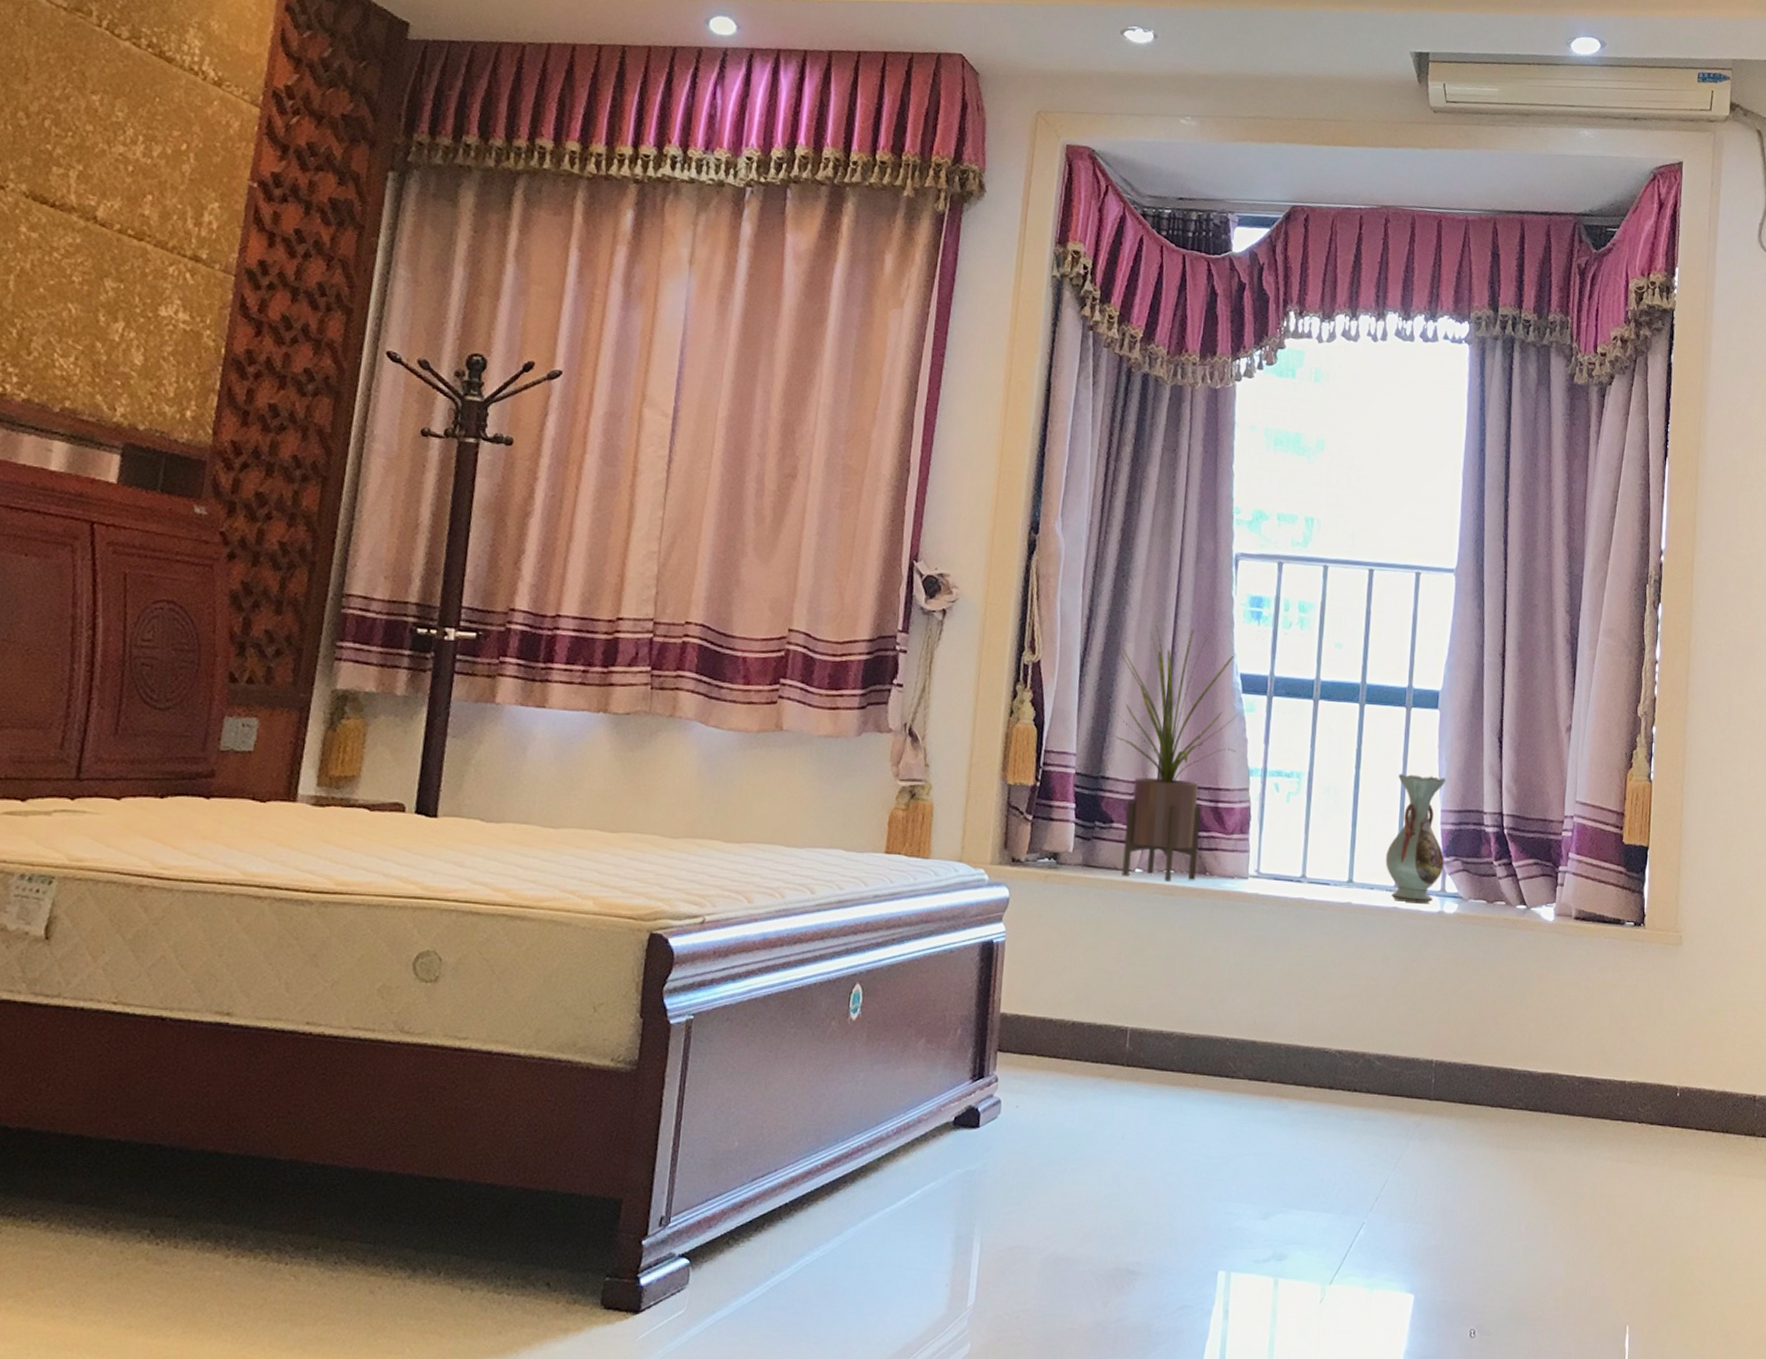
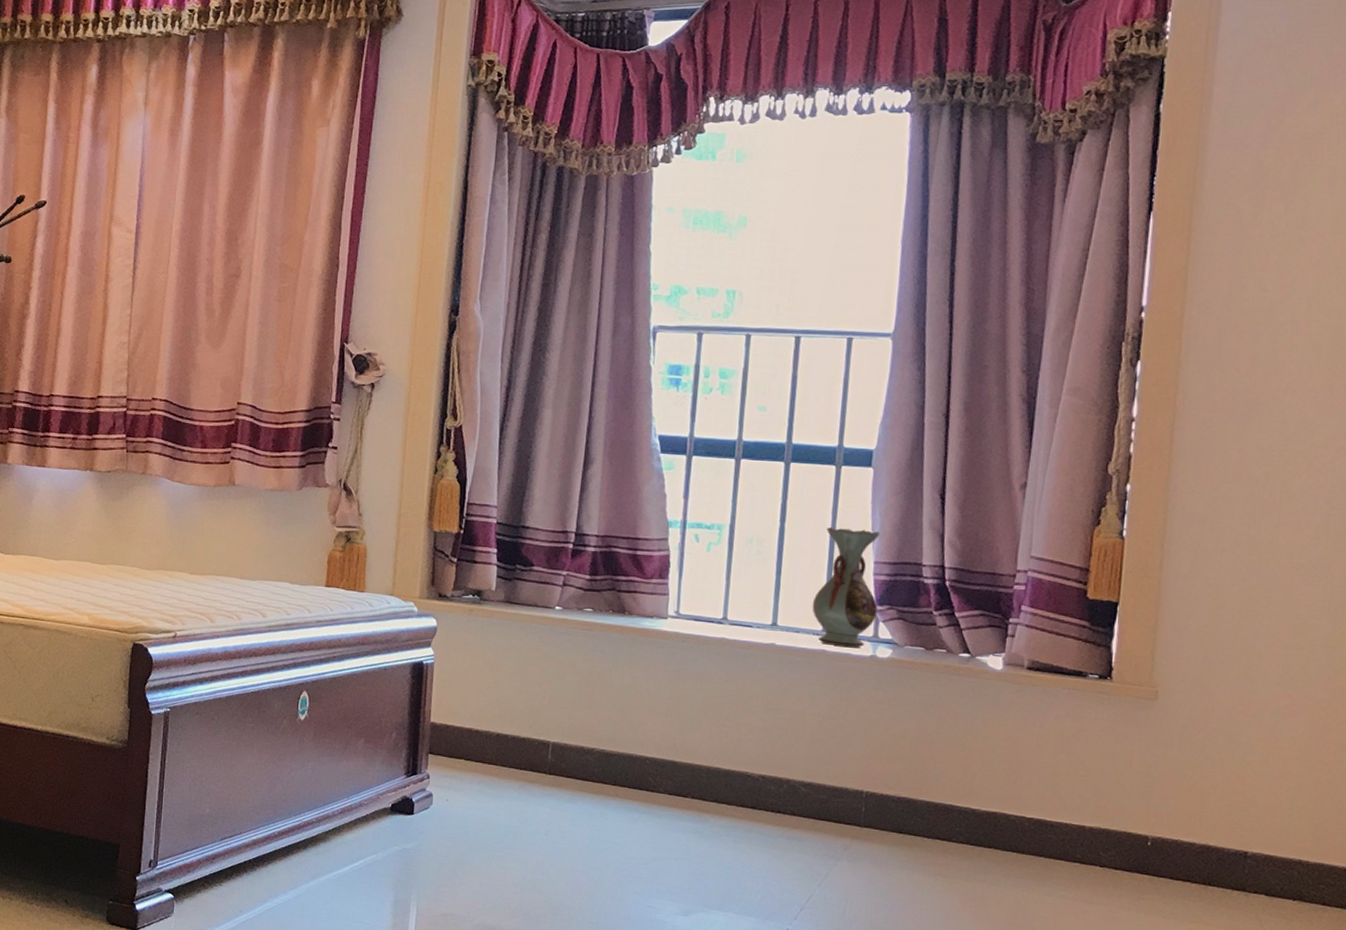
house plant: present [1110,625,1239,883] -> none [529,393,657,620]

